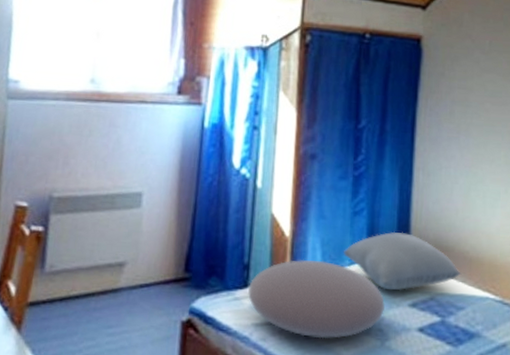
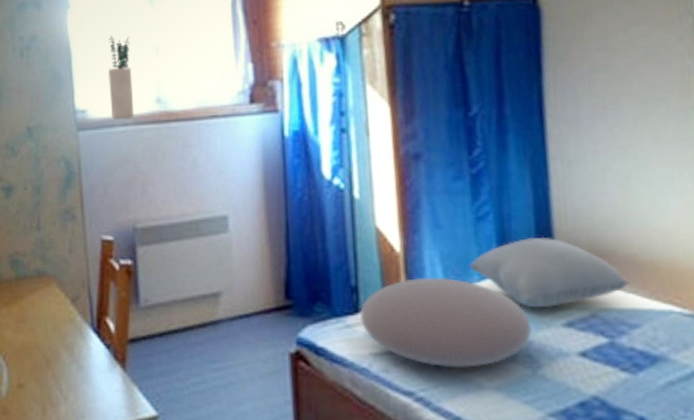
vase: none [44,15,73,95] -> present [108,35,134,120]

